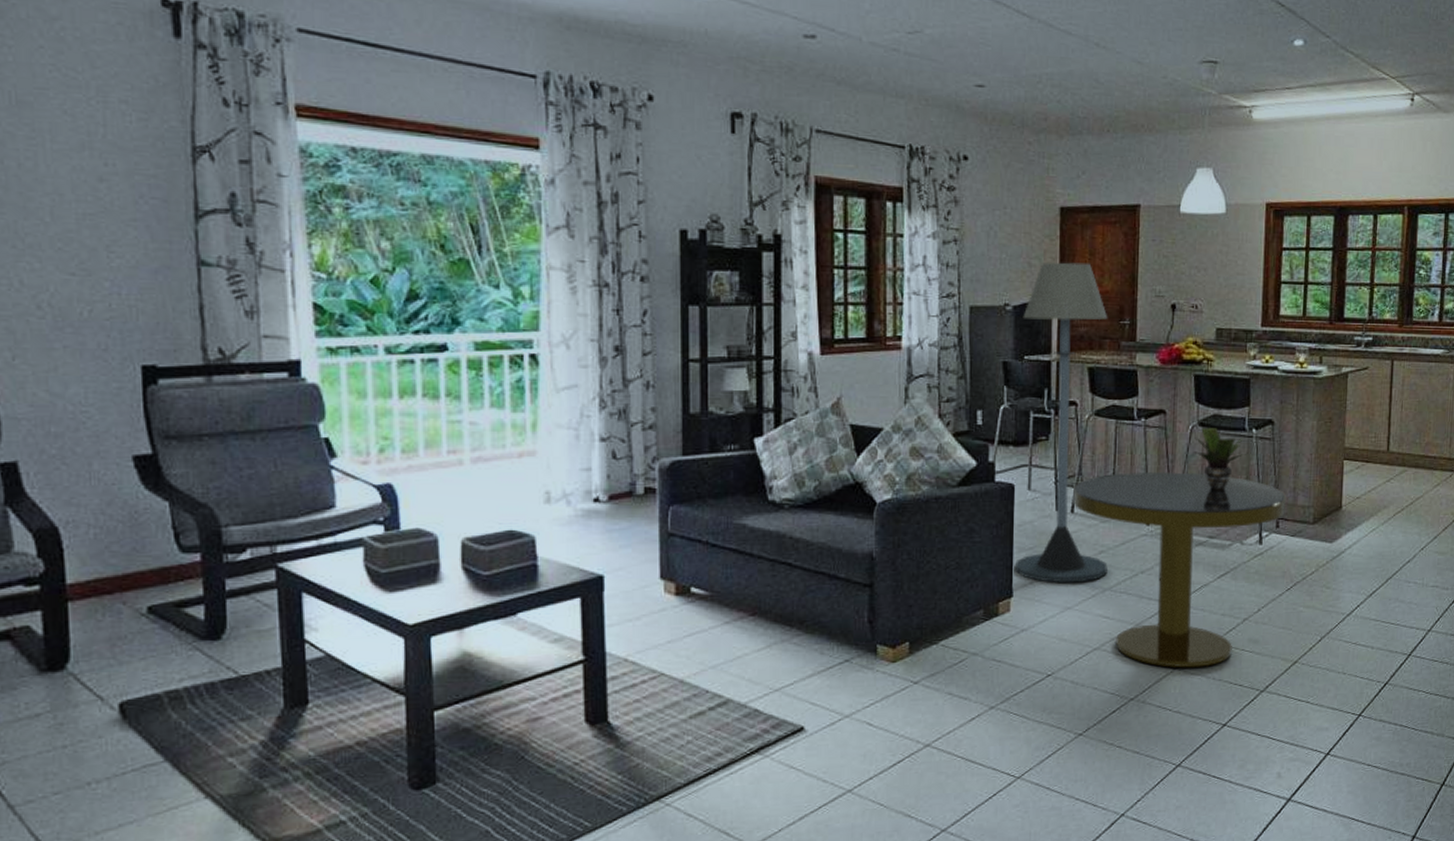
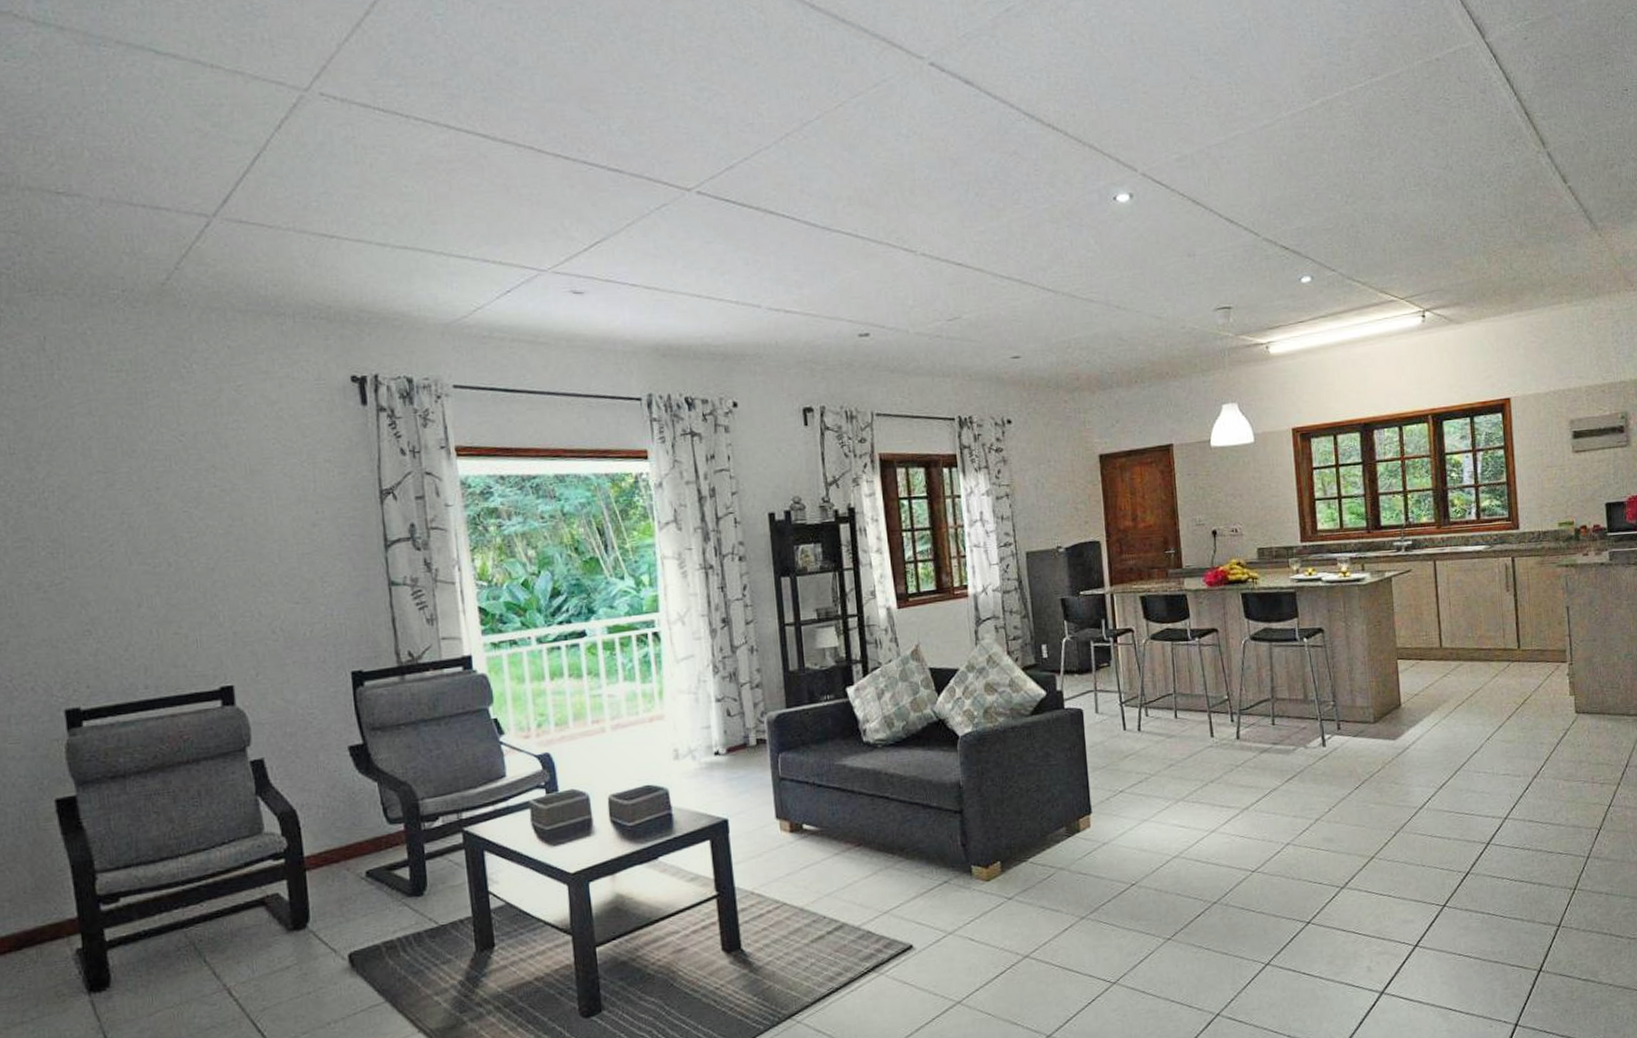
floor lamp: present [1015,261,1108,584] -> none [1075,502,1179,798]
side table: present [1072,471,1287,668] -> none [1137,684,1346,870]
potted plant: present [1194,428,1251,491] -> none [1248,640,1305,700]

